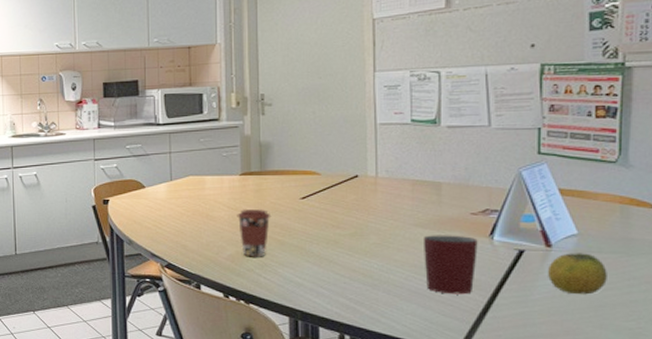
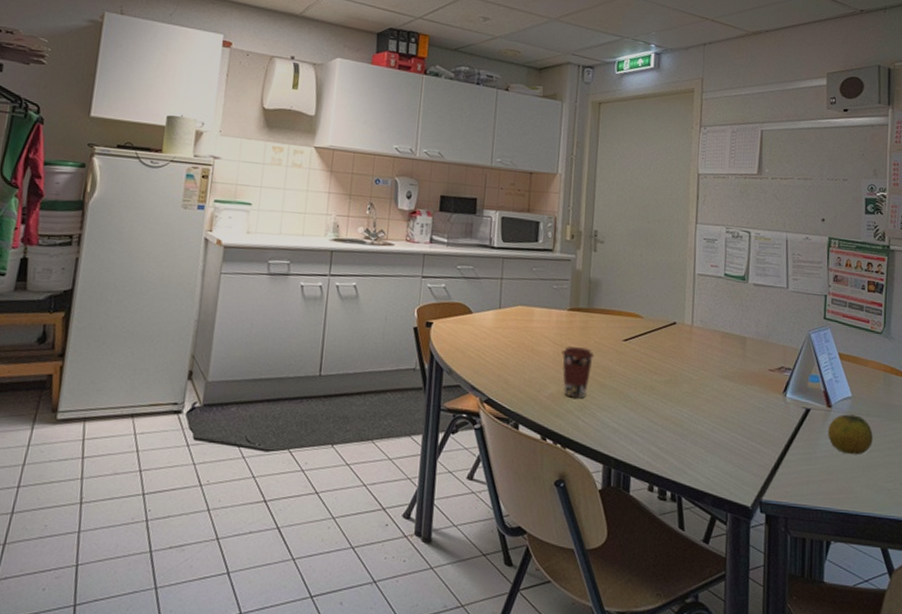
mug: present [424,235,478,295] -> none [728,388,774,449]

